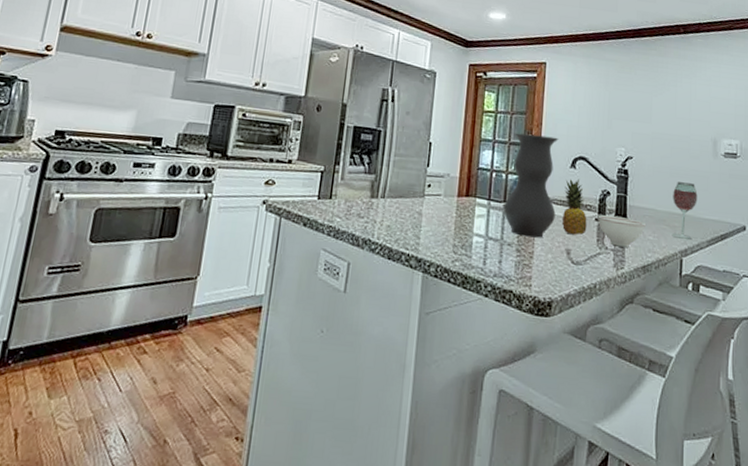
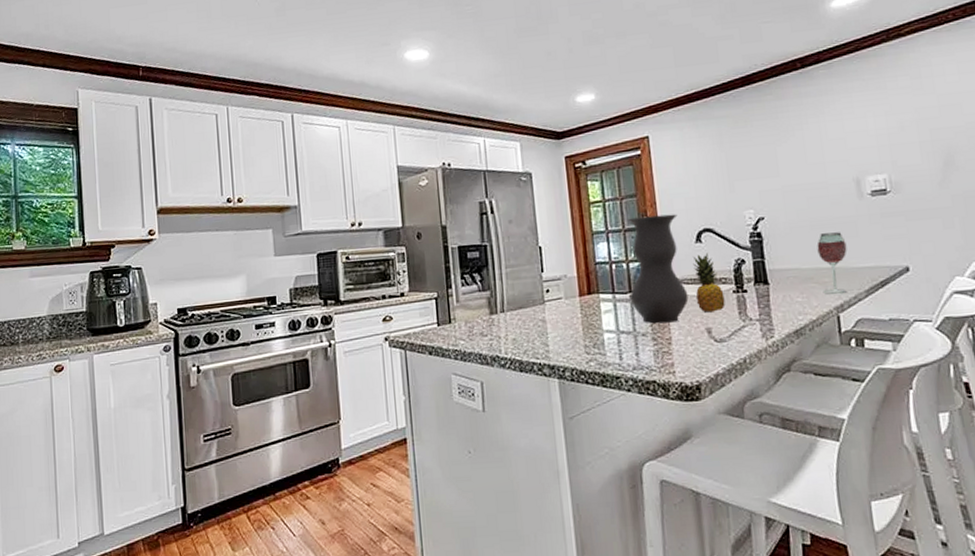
bowl: present [597,214,647,248] -> none [735,283,792,316]

